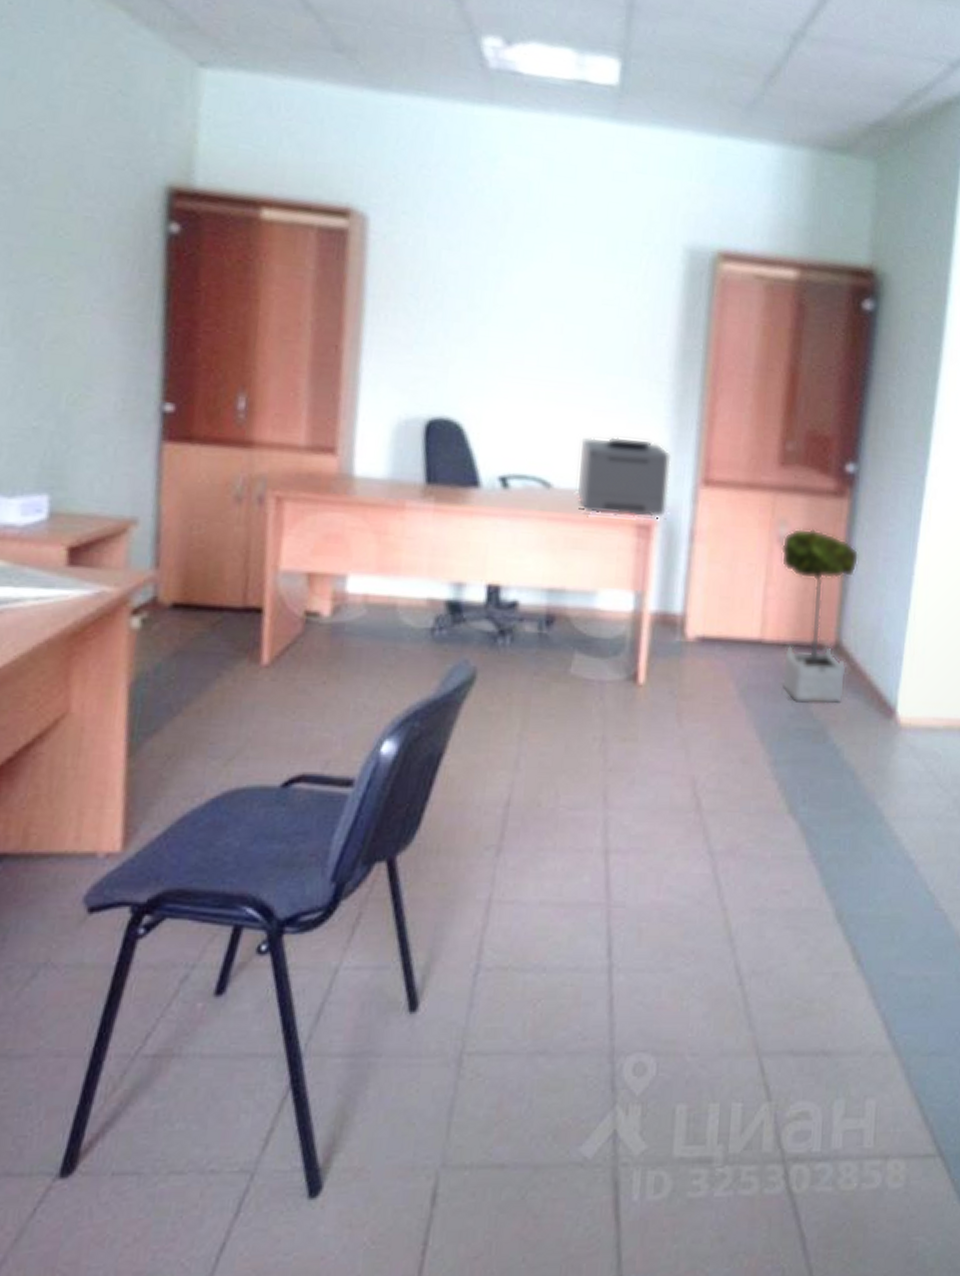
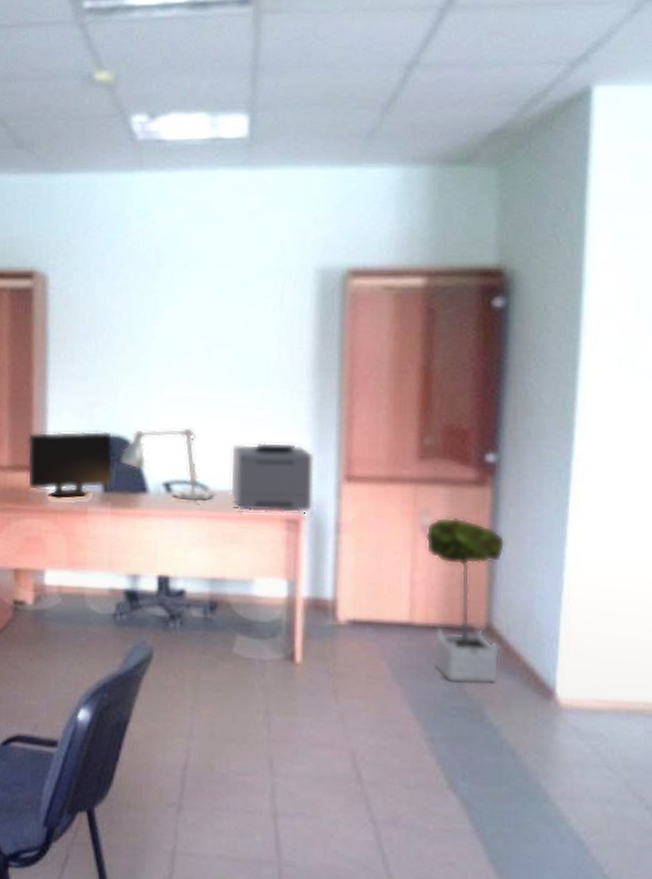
computer monitor: none [329,407,441,491] -> present [27,430,113,500]
desk lamp: none [445,412,557,501] -> present [117,428,213,502]

